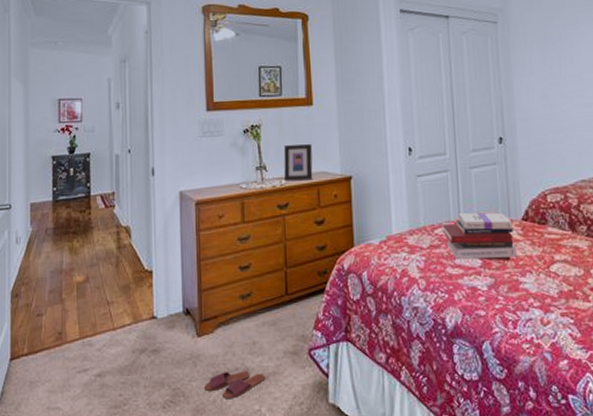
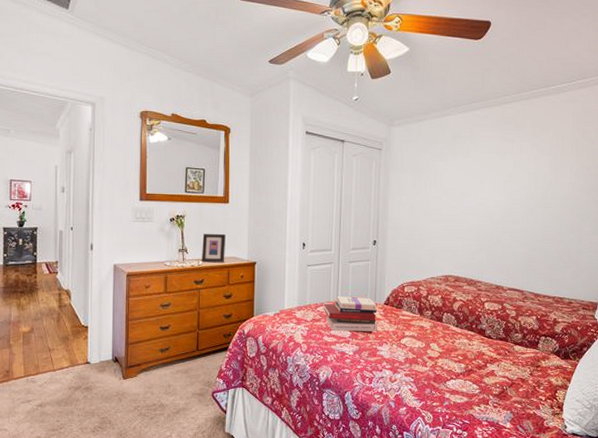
slippers: present [205,370,266,399] -> none [127,406,177,427]

